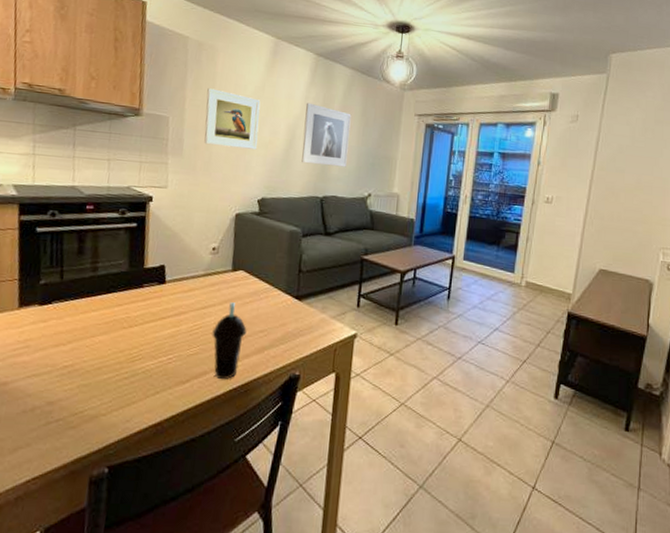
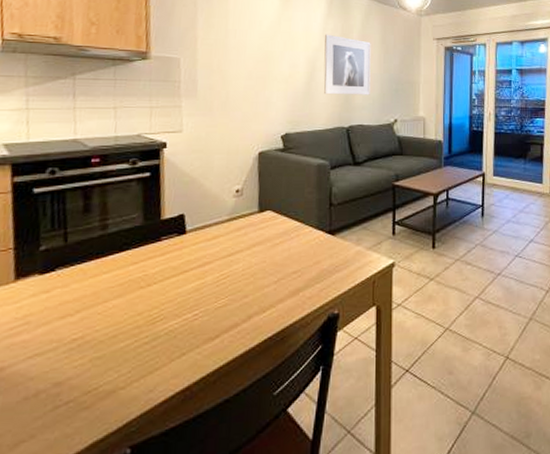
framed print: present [204,88,261,150] -> none [219,26,278,85]
cup: present [212,302,247,380] -> none [241,245,279,331]

